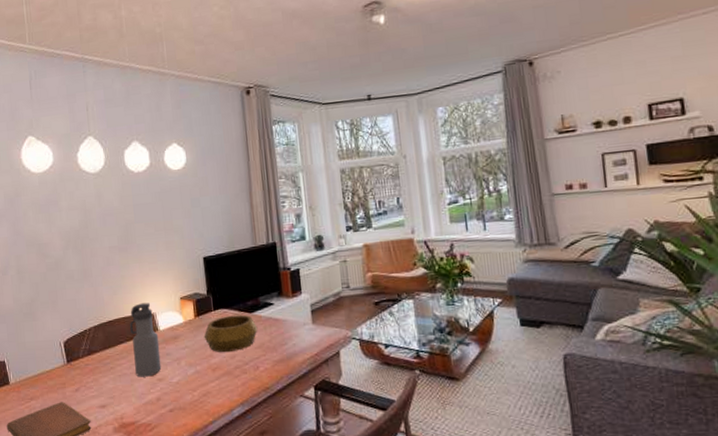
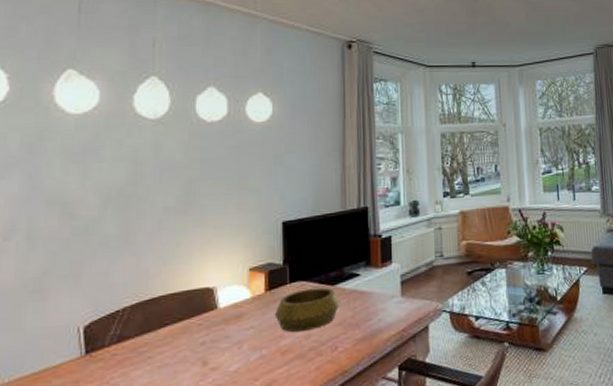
water bottle: present [130,303,162,377] -> none [180,275,217,367]

